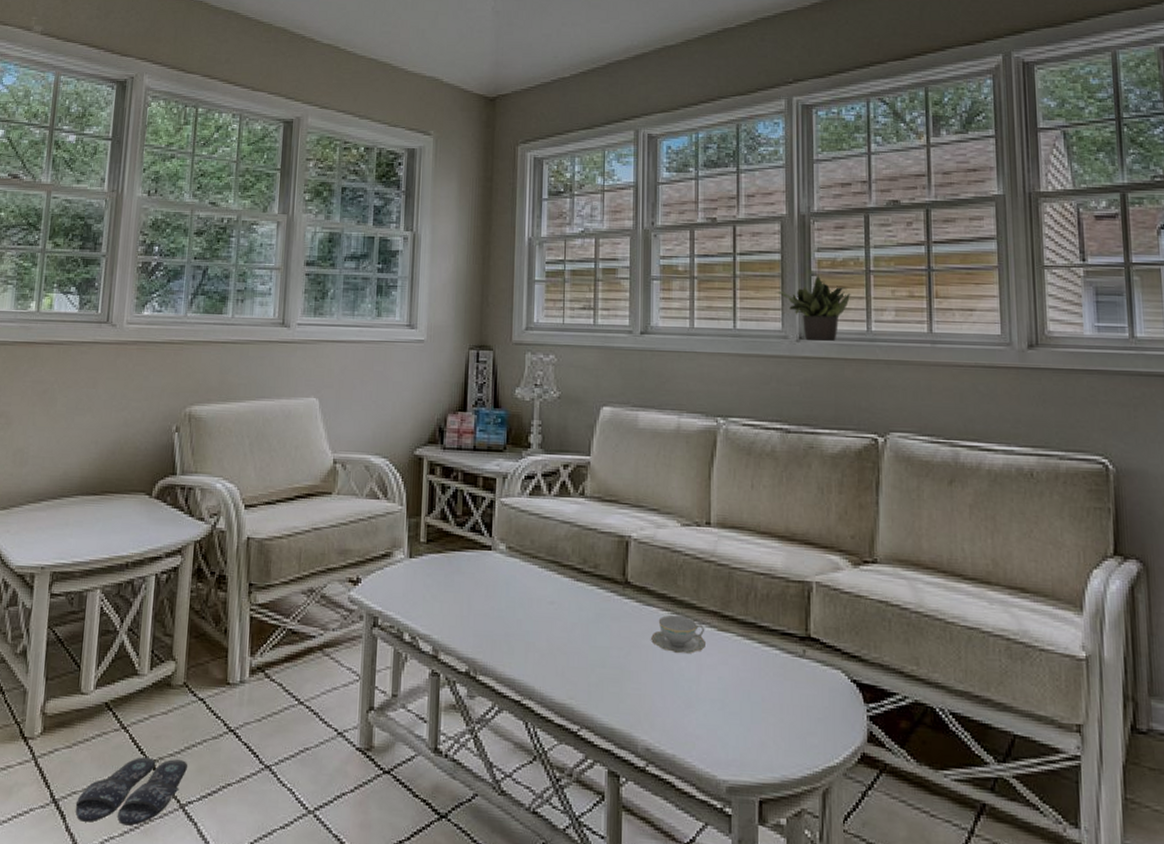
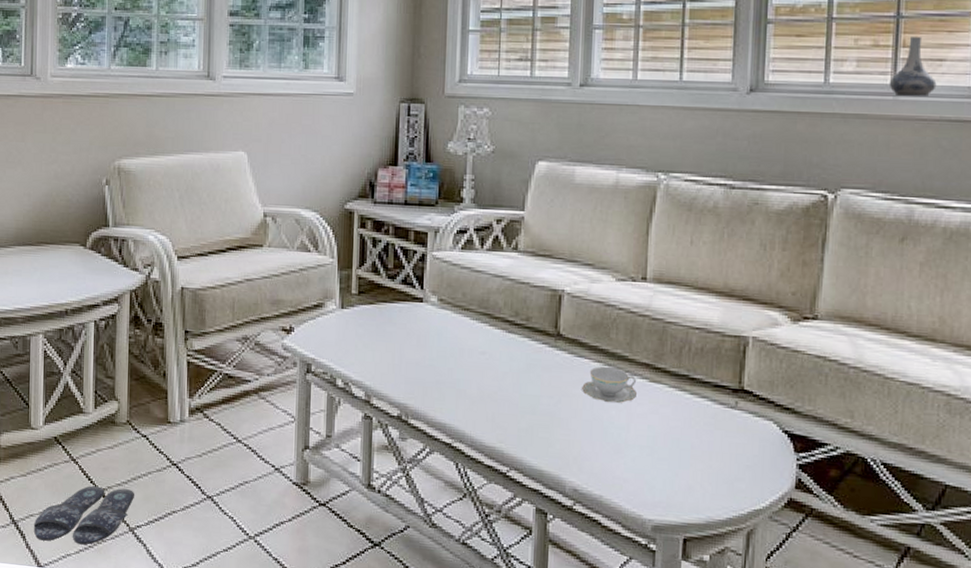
potted plant: present [776,275,851,342] -> none [728,23,810,94]
decorative vase: none [926,289,969,345] -> present [889,37,937,97]

